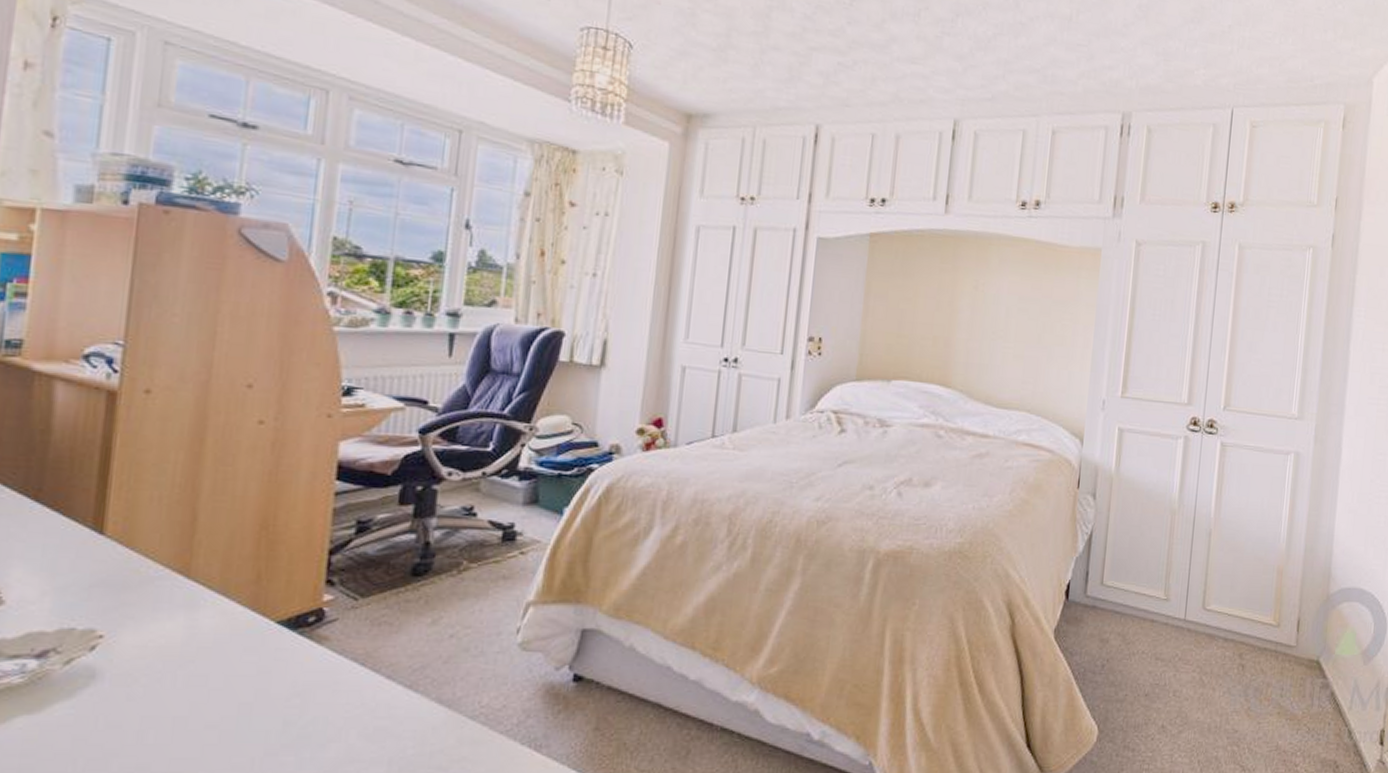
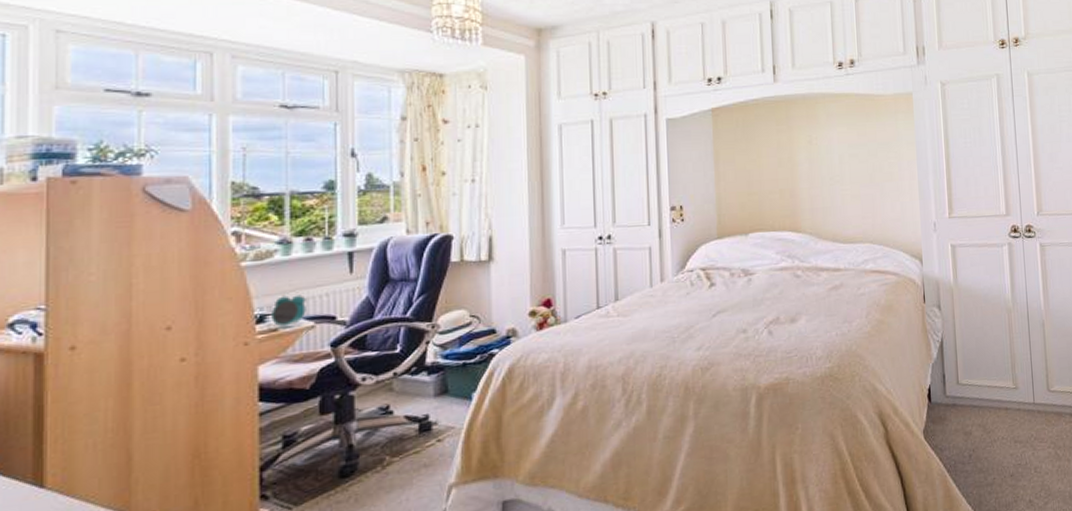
alarm clock: none [359,365,399,406] -> present [271,290,306,329]

